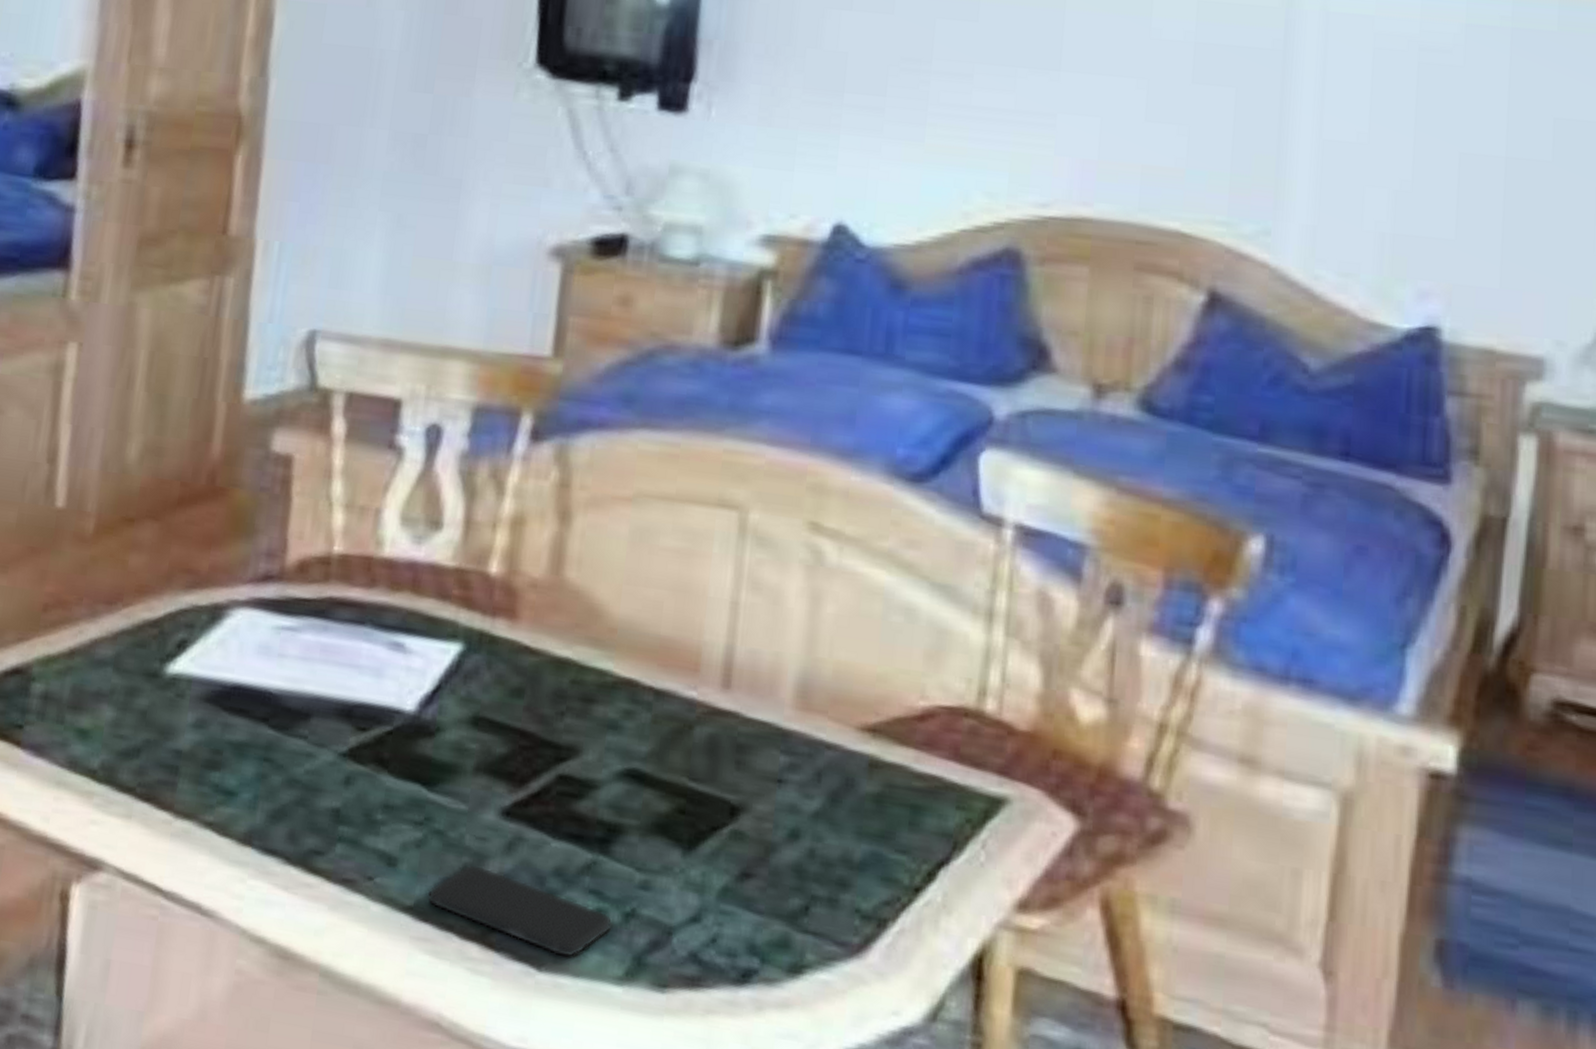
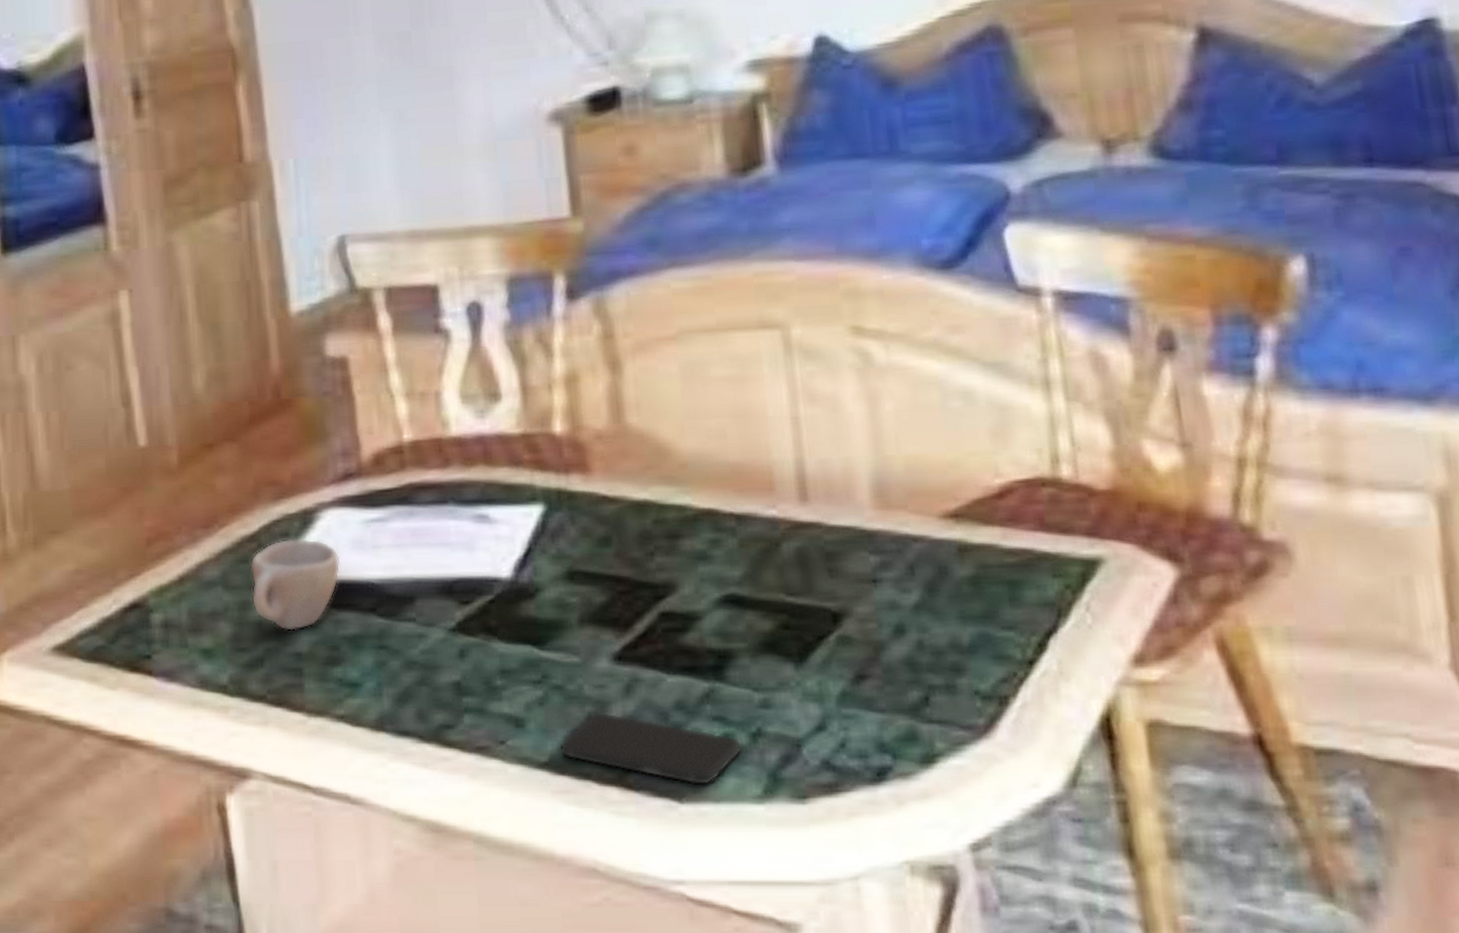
cup: none [141,630,243,727] -> present [250,538,341,631]

